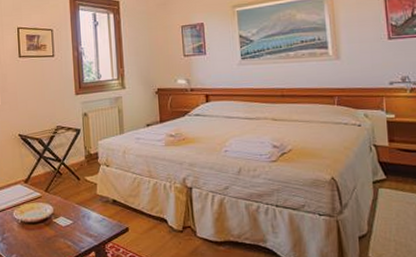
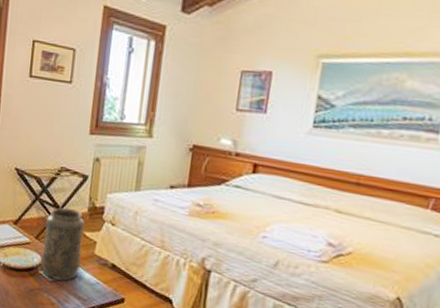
decorative vase: none [51,160,88,224] -> present [41,207,85,282]

